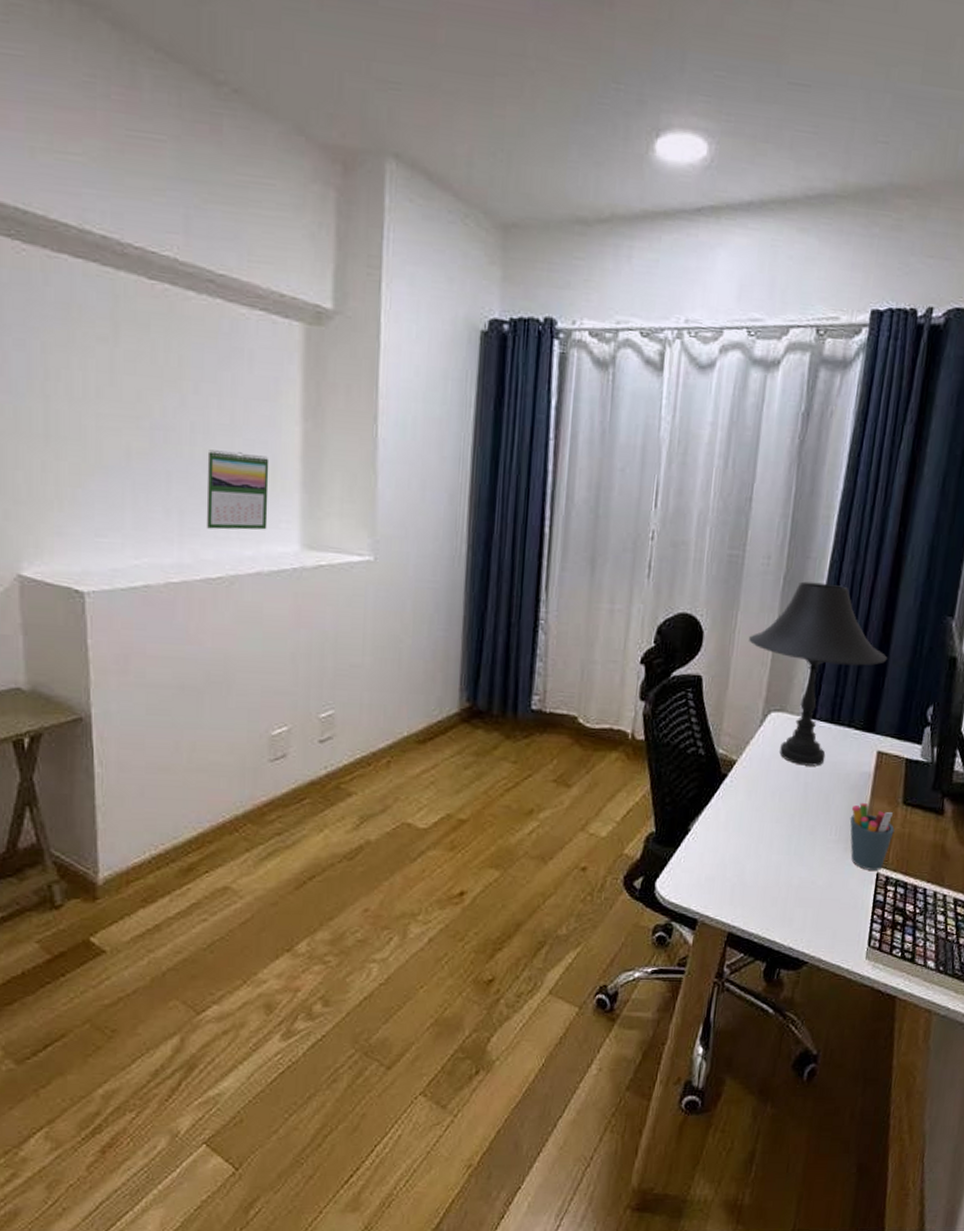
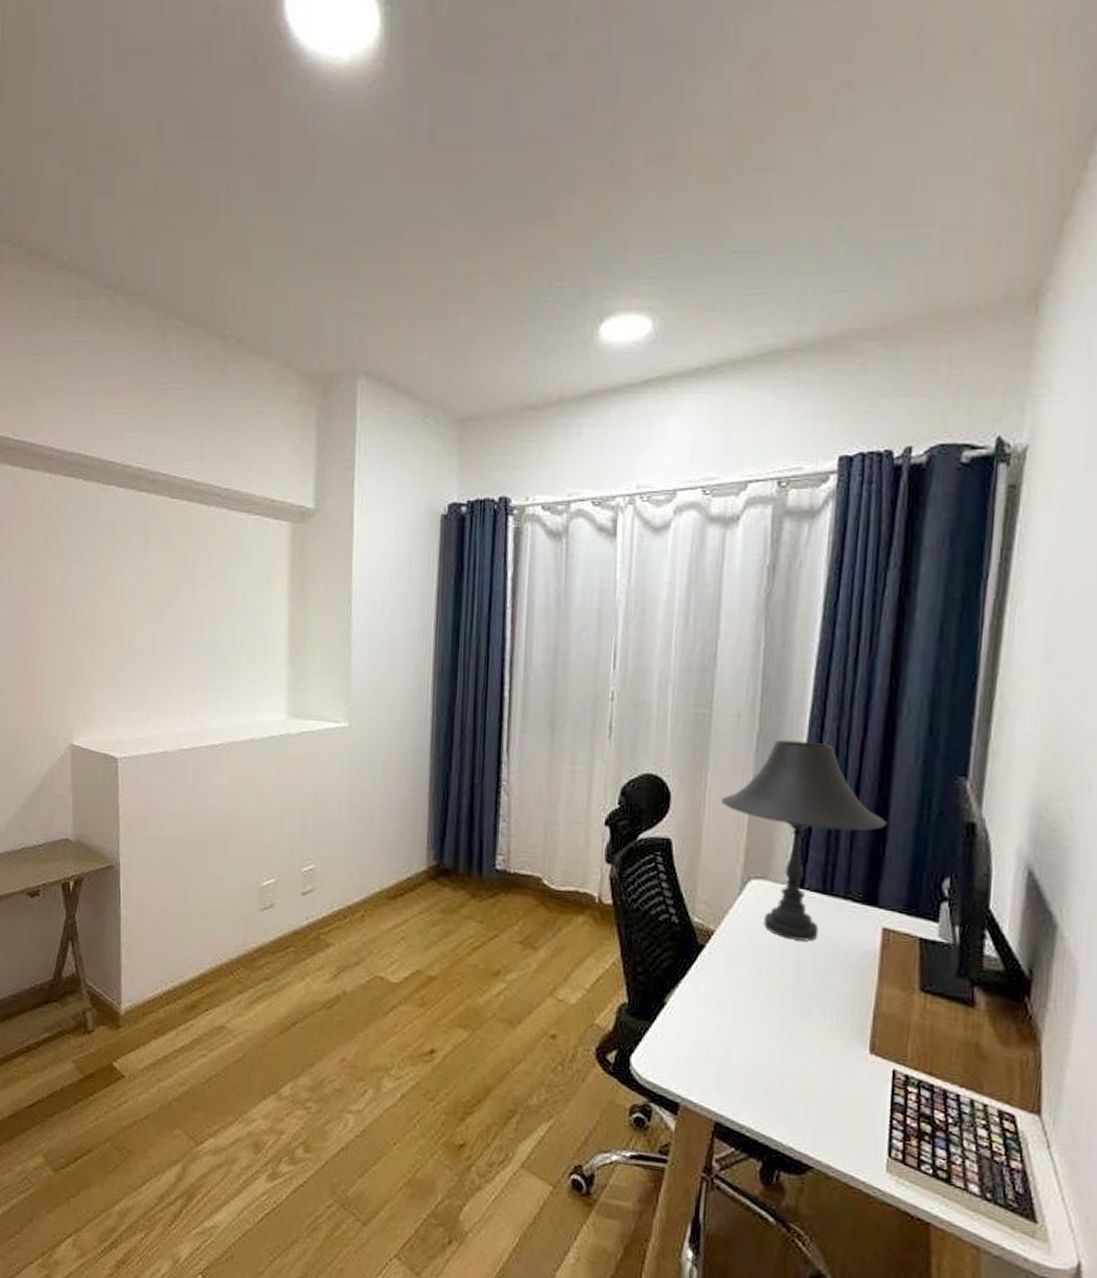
calendar: present [206,450,269,530] -> none [211,634,262,703]
pen holder: present [850,802,895,871] -> none [854,985,912,1067]

